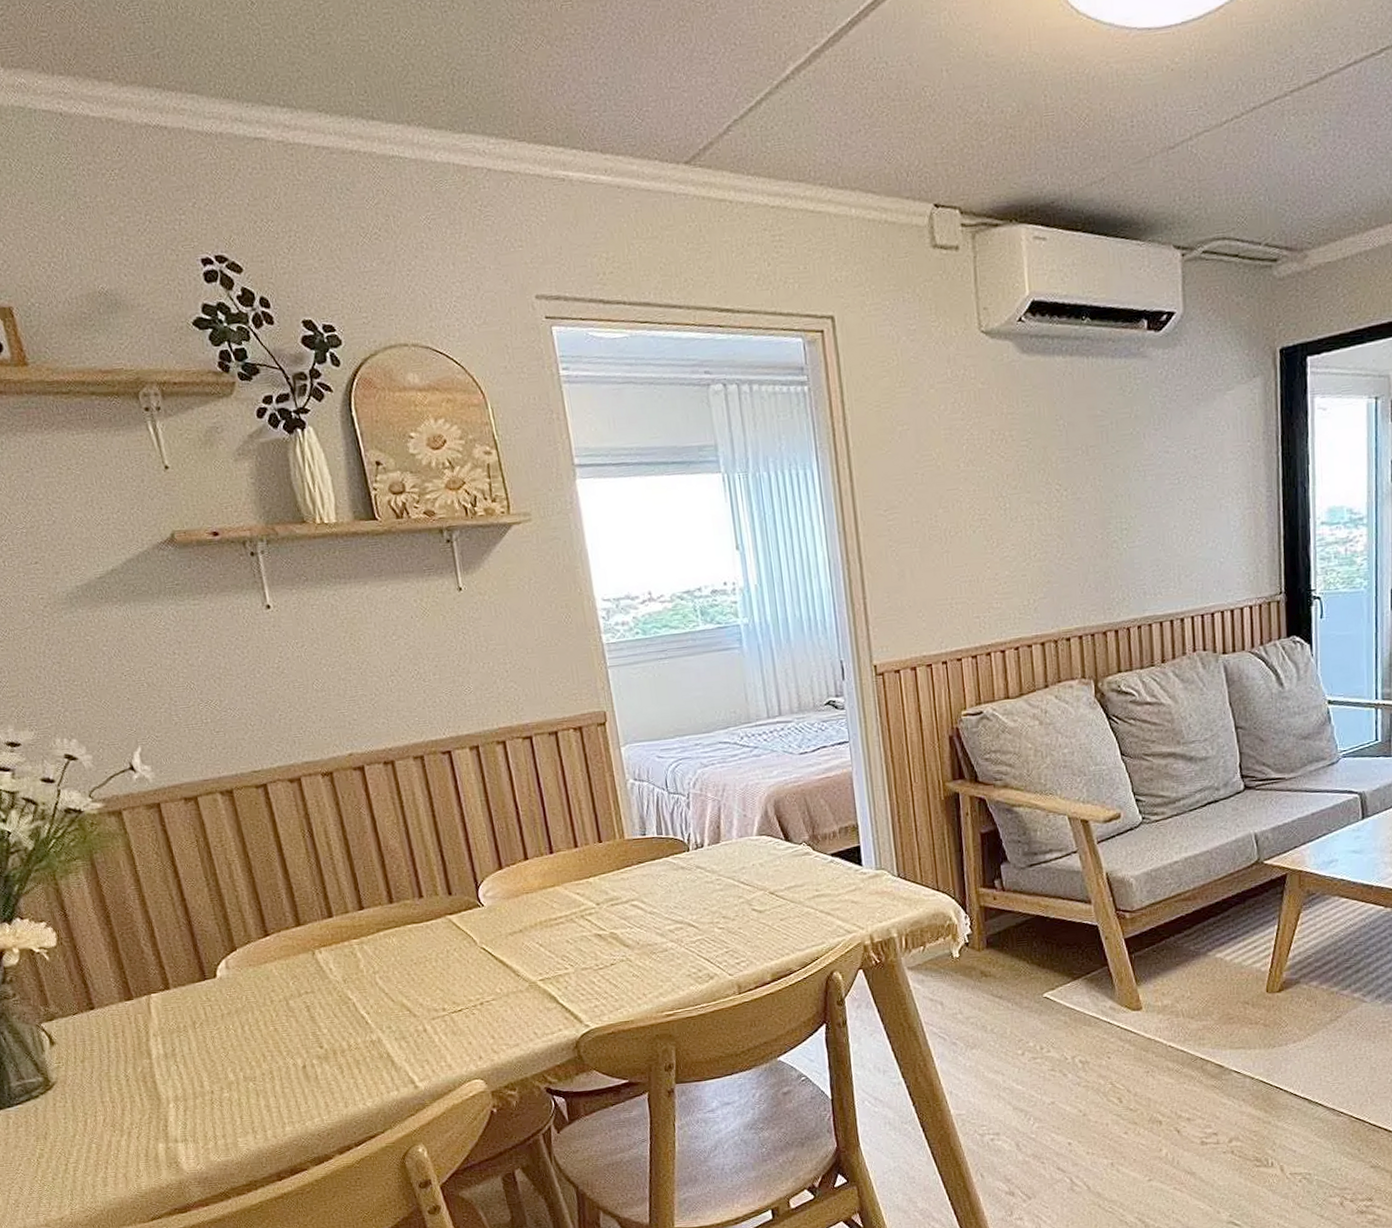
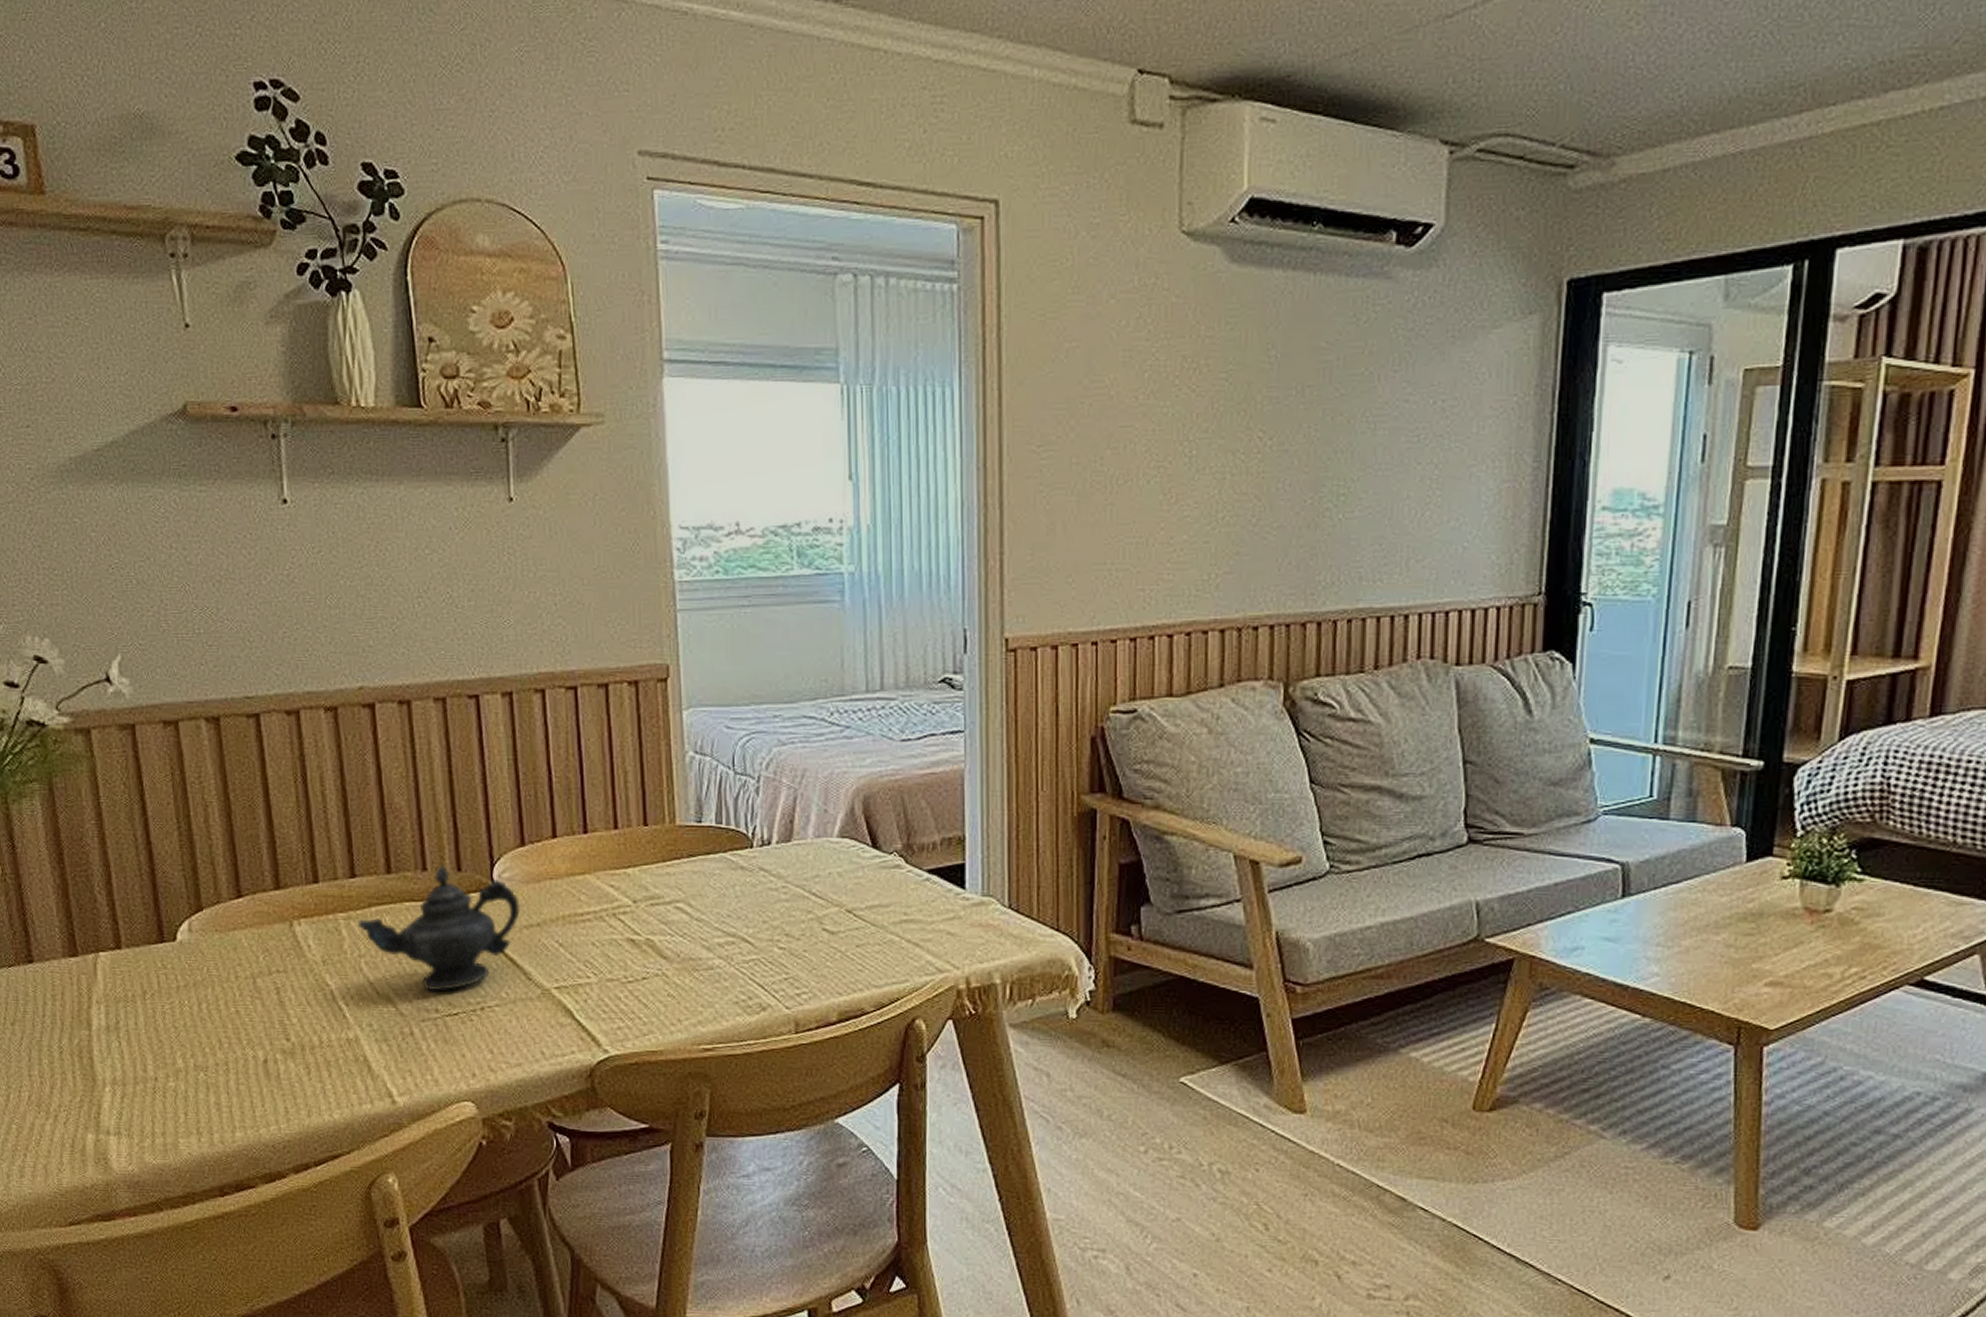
teapot: none [370,892,504,994] -> present [359,865,520,991]

